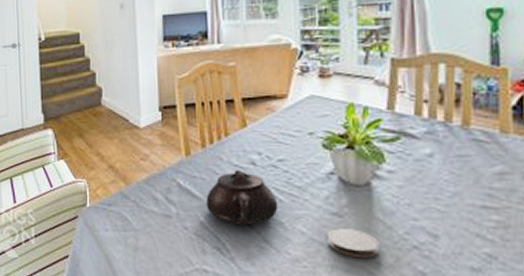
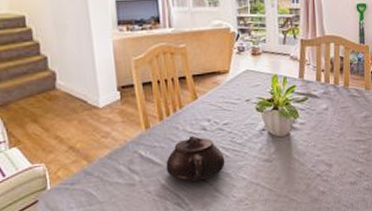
coaster: present [326,228,379,258] -> none [261,169,296,190]

